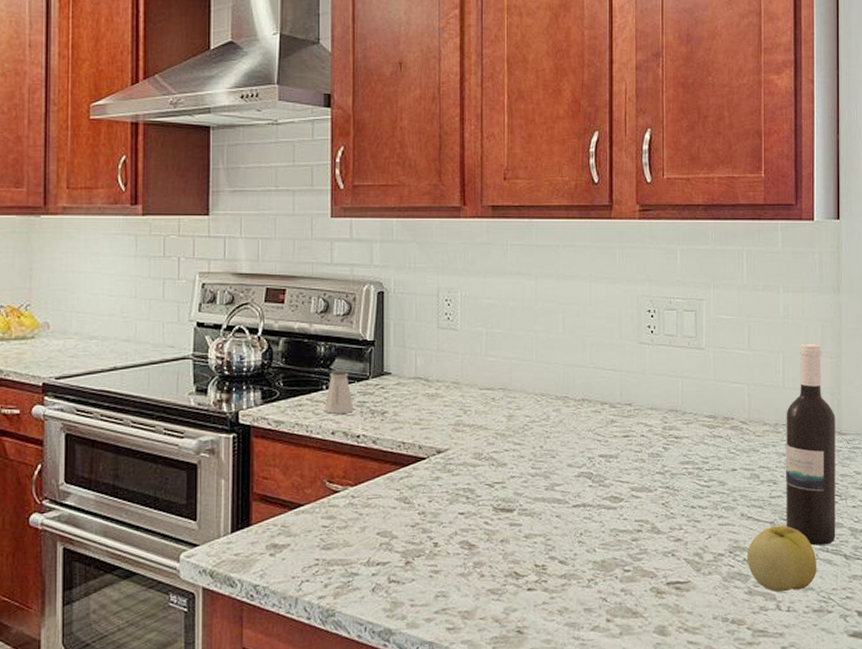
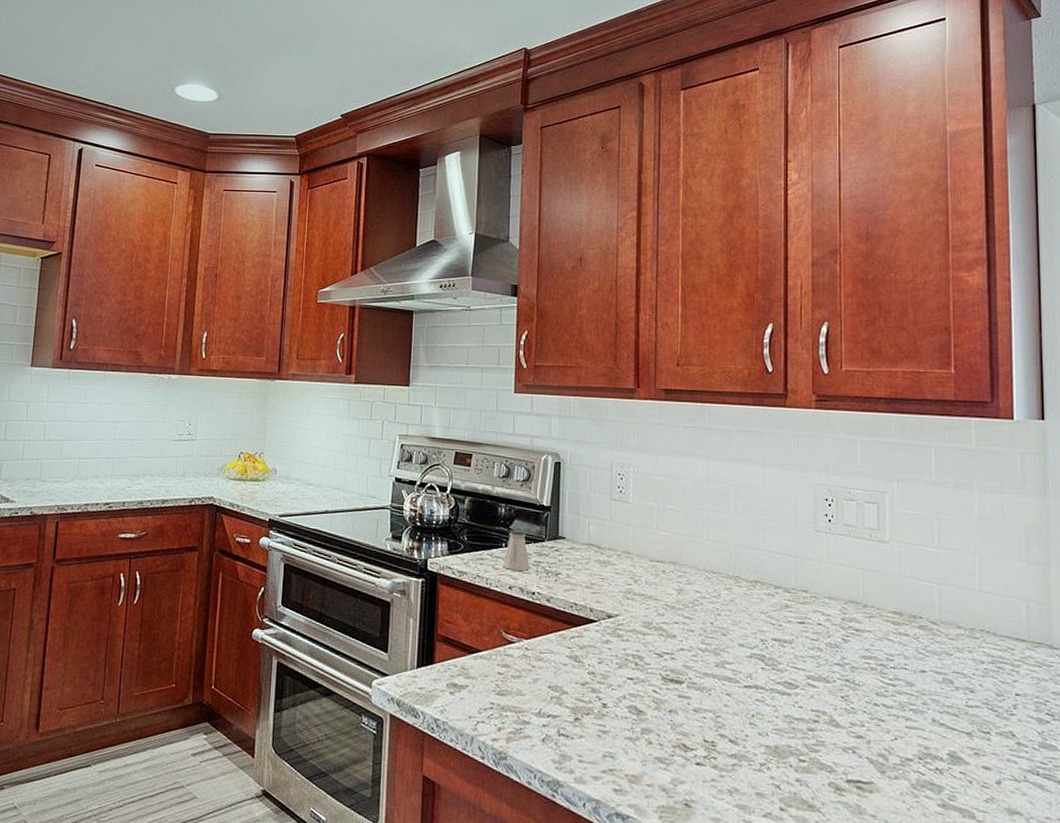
apple: present [747,525,817,593] -> none [939,737,1026,812]
wine bottle: present [786,343,836,546] -> none [984,546,1048,768]

